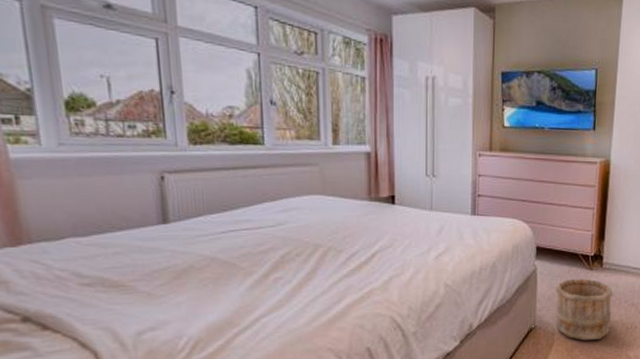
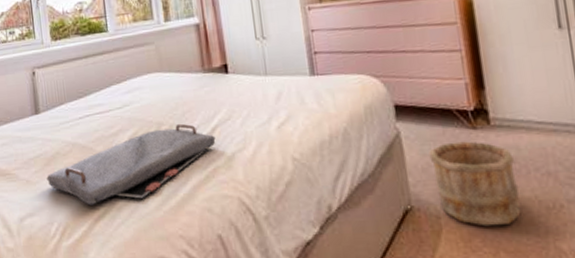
serving tray: none [175,247,375,321] -> present [46,123,216,206]

